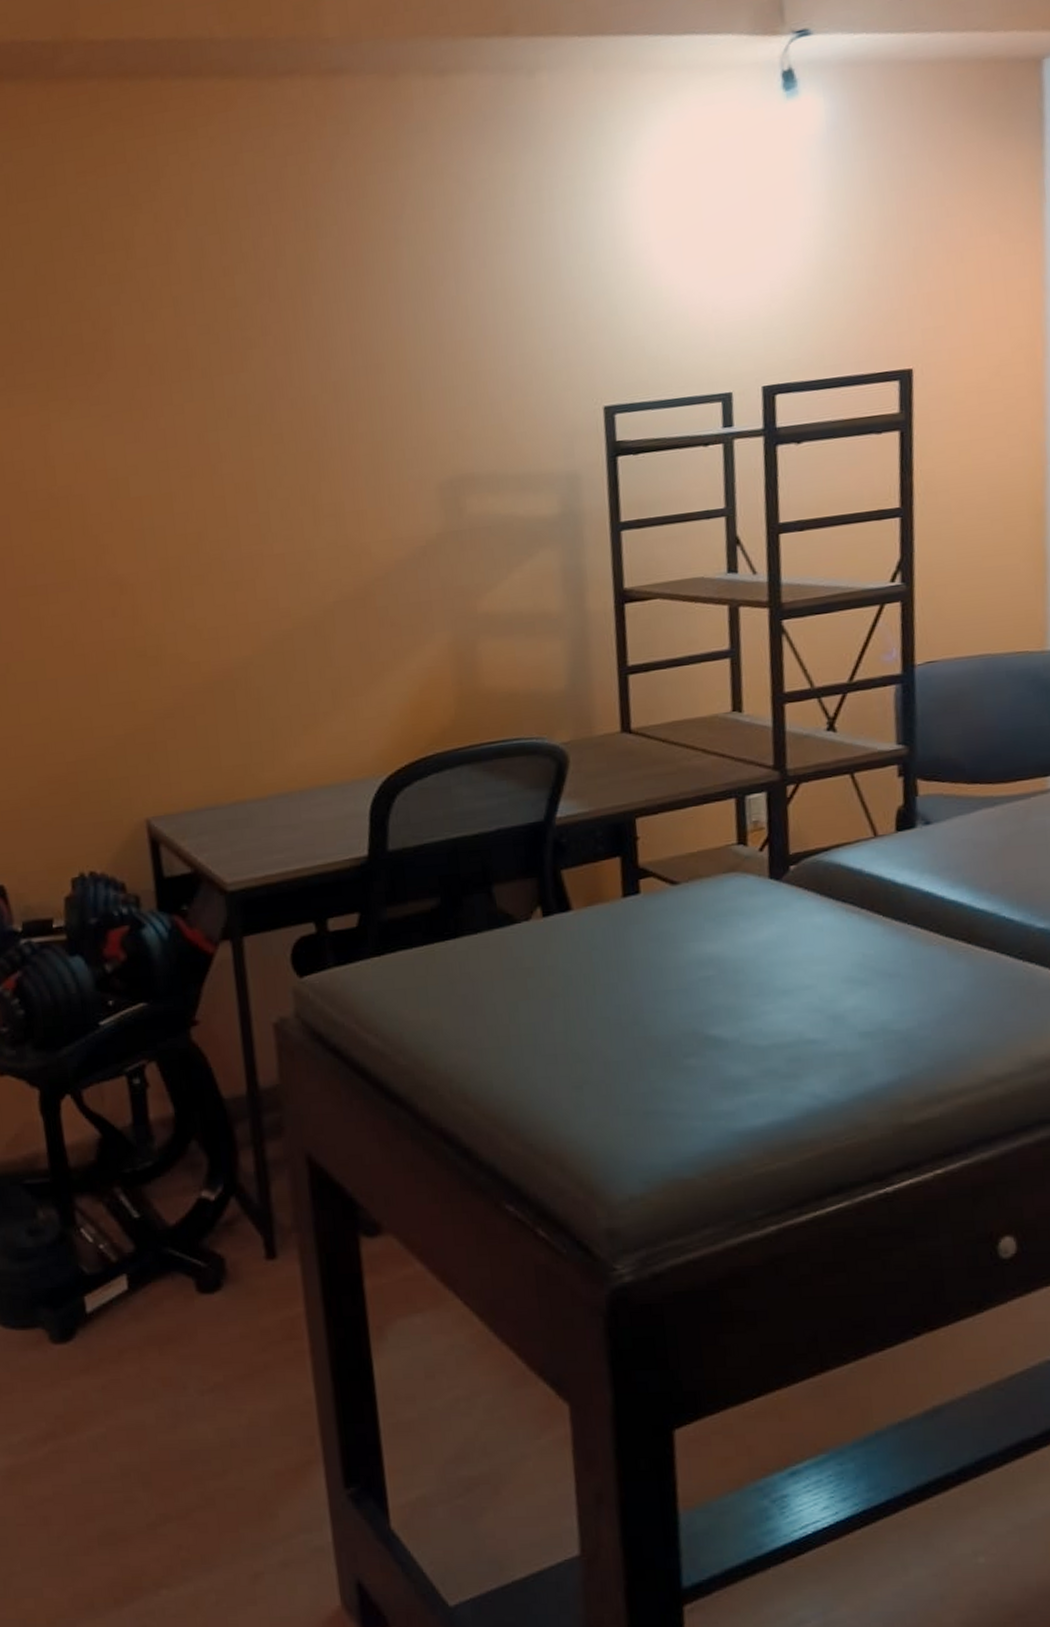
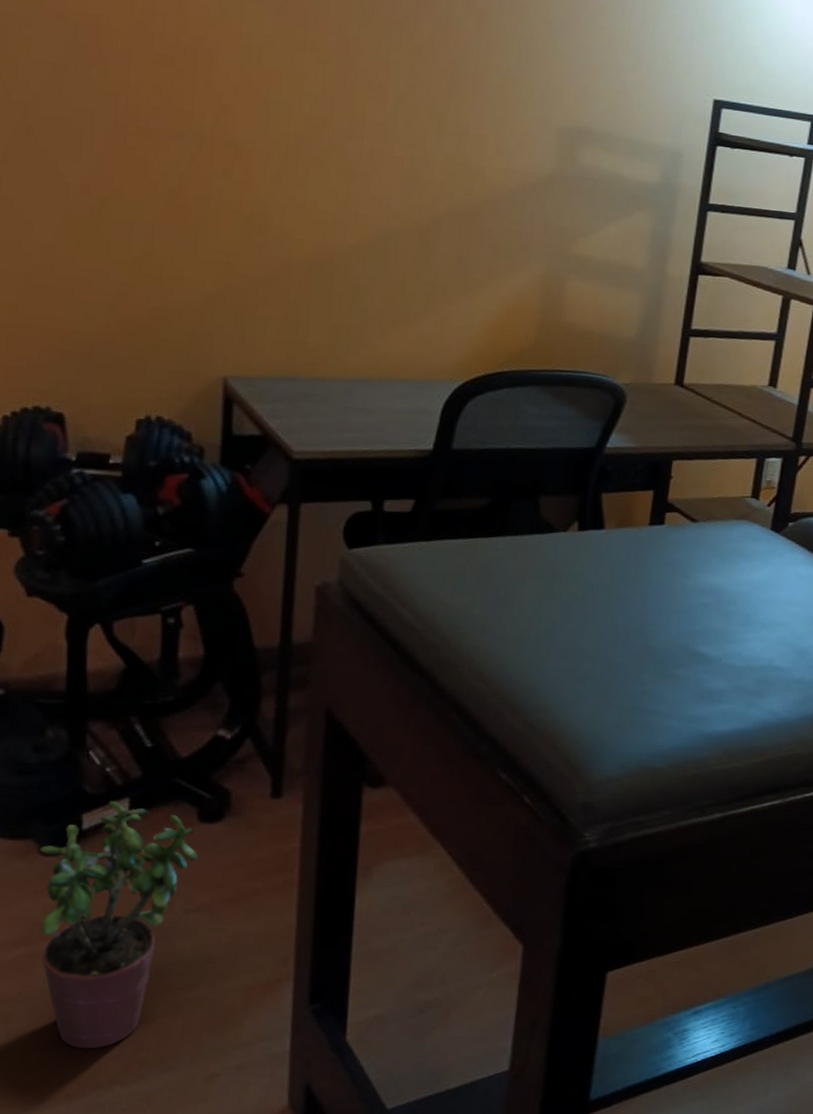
potted plant: none [50,1278,204,1550] -> present [39,800,199,1049]

